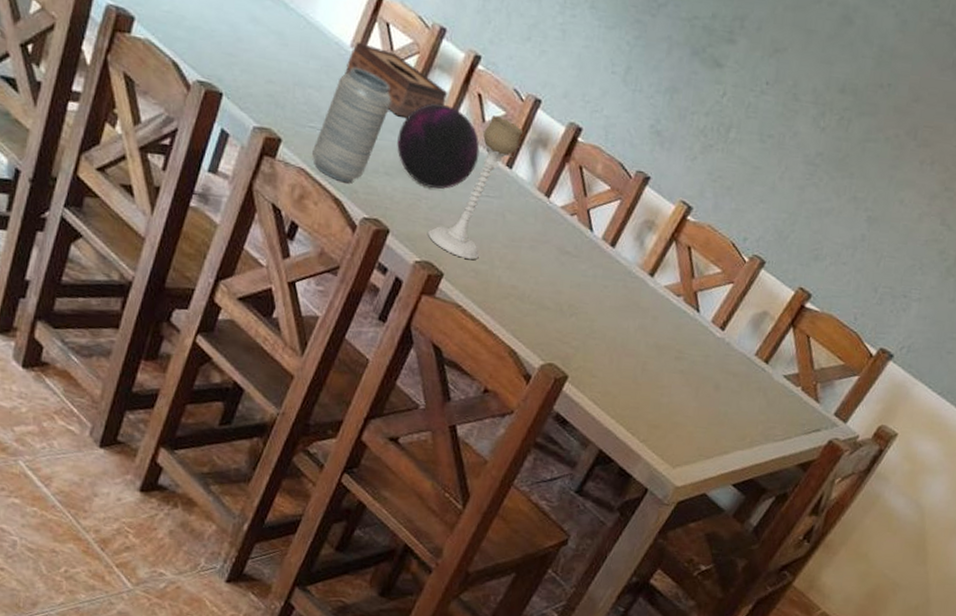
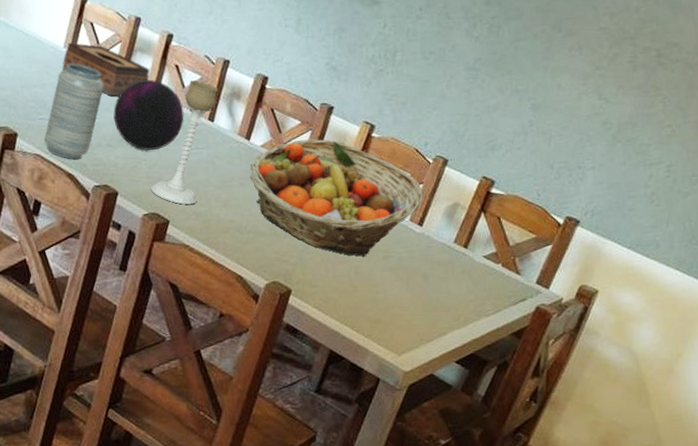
fruit basket: none [543,208,732,354] -> present [250,138,423,257]

